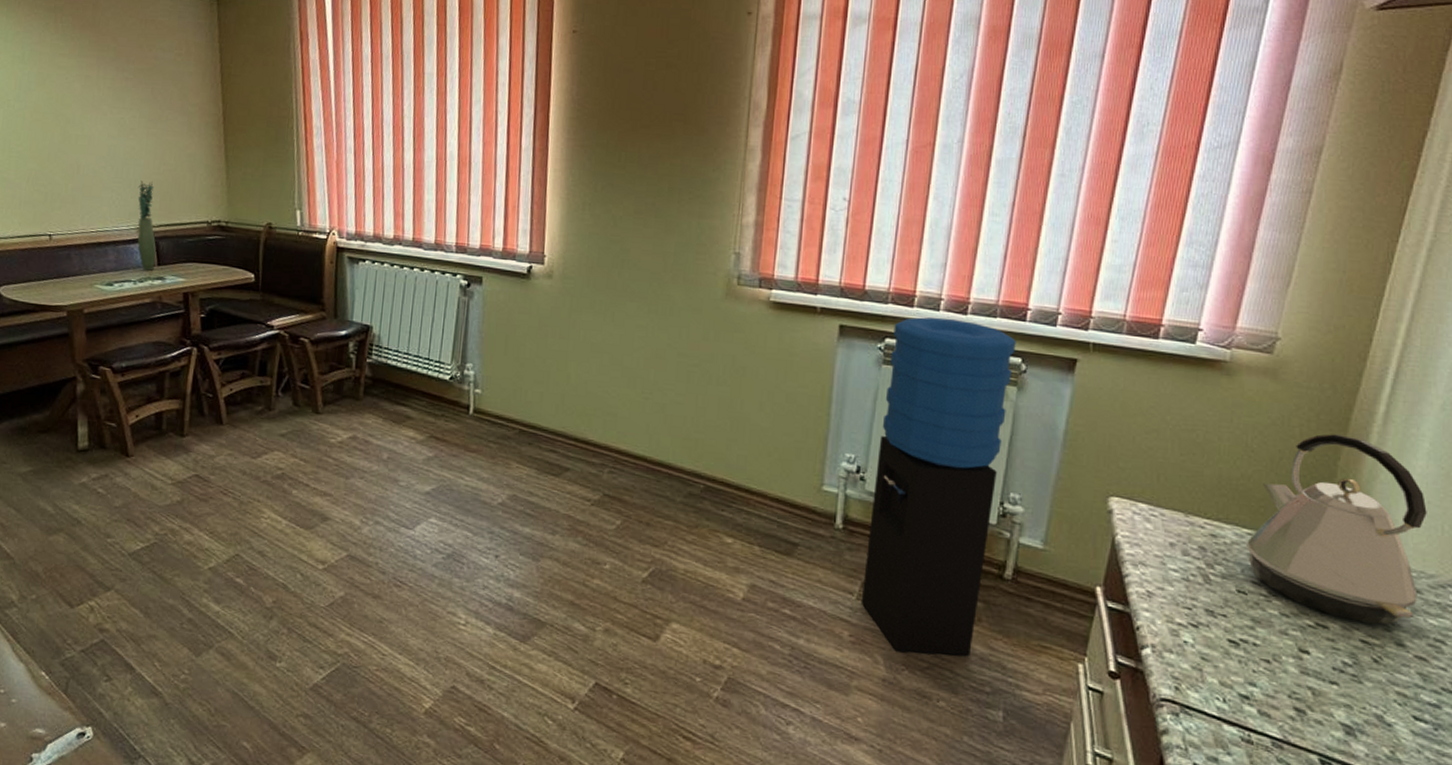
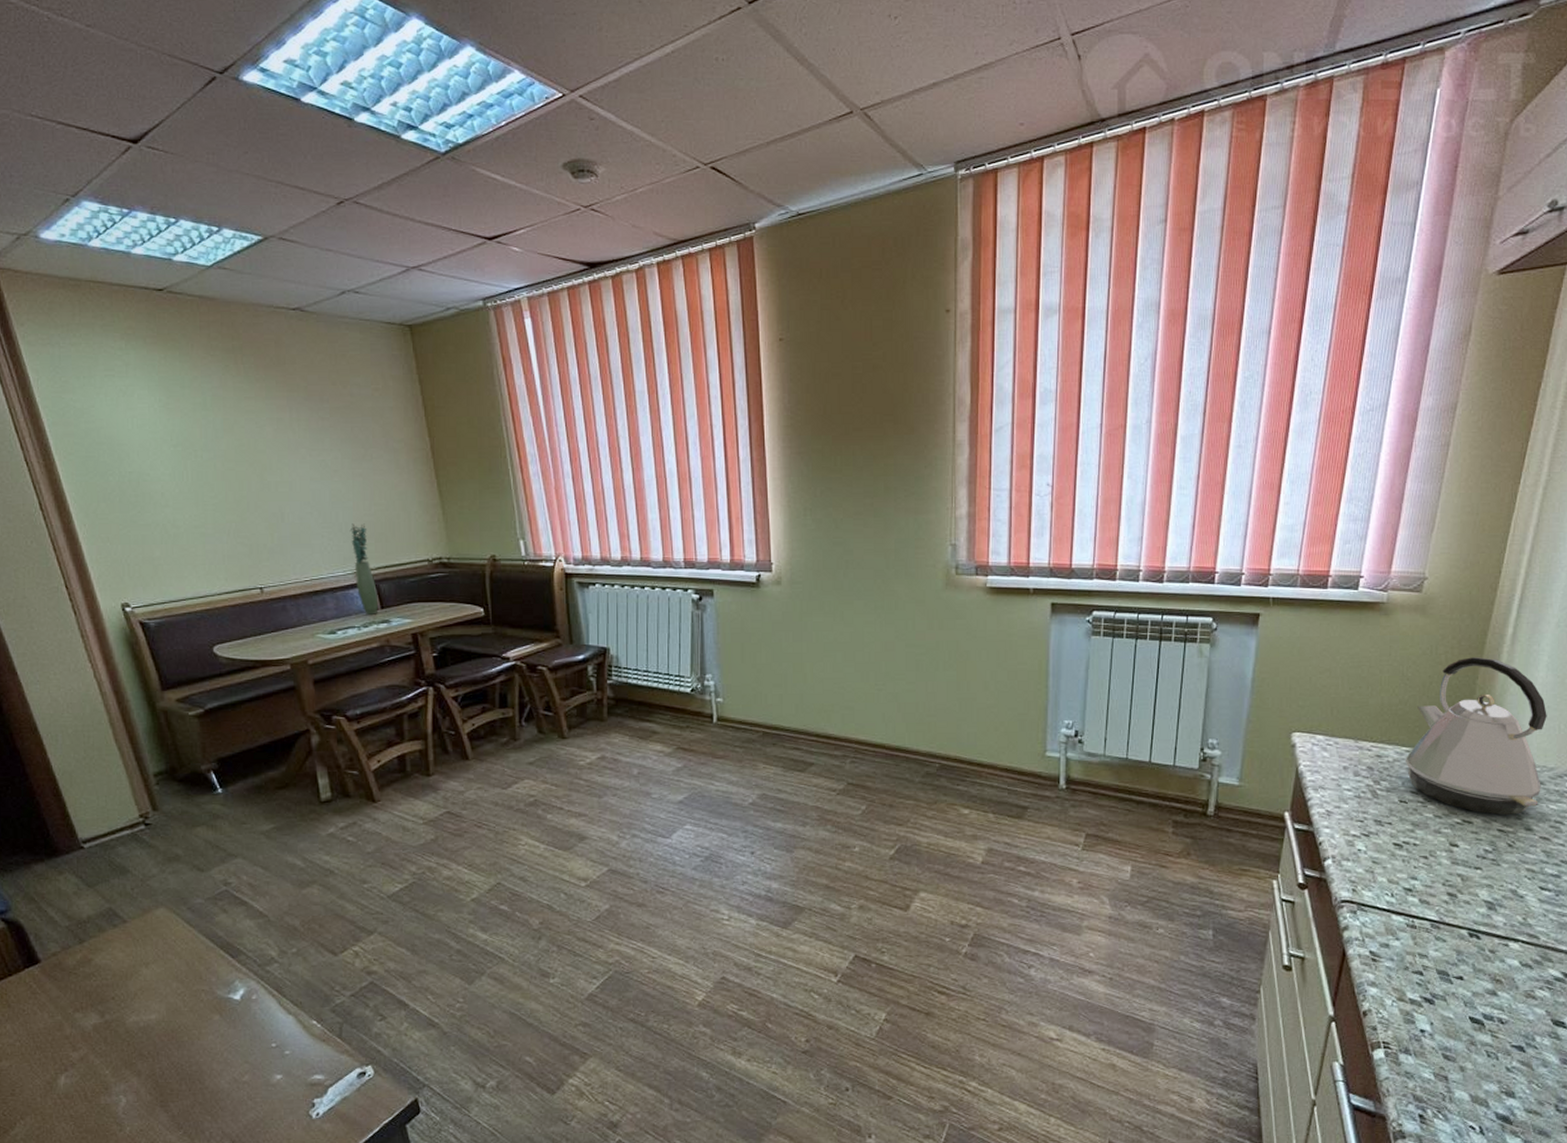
water cooler: present [860,317,1016,657] -> none [1086,587,1207,891]

